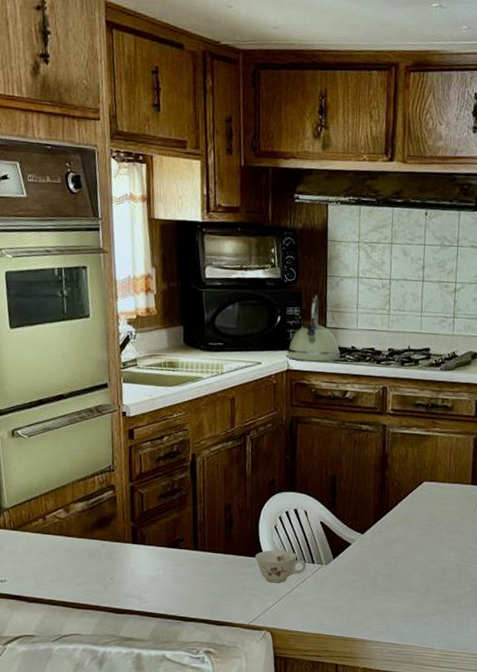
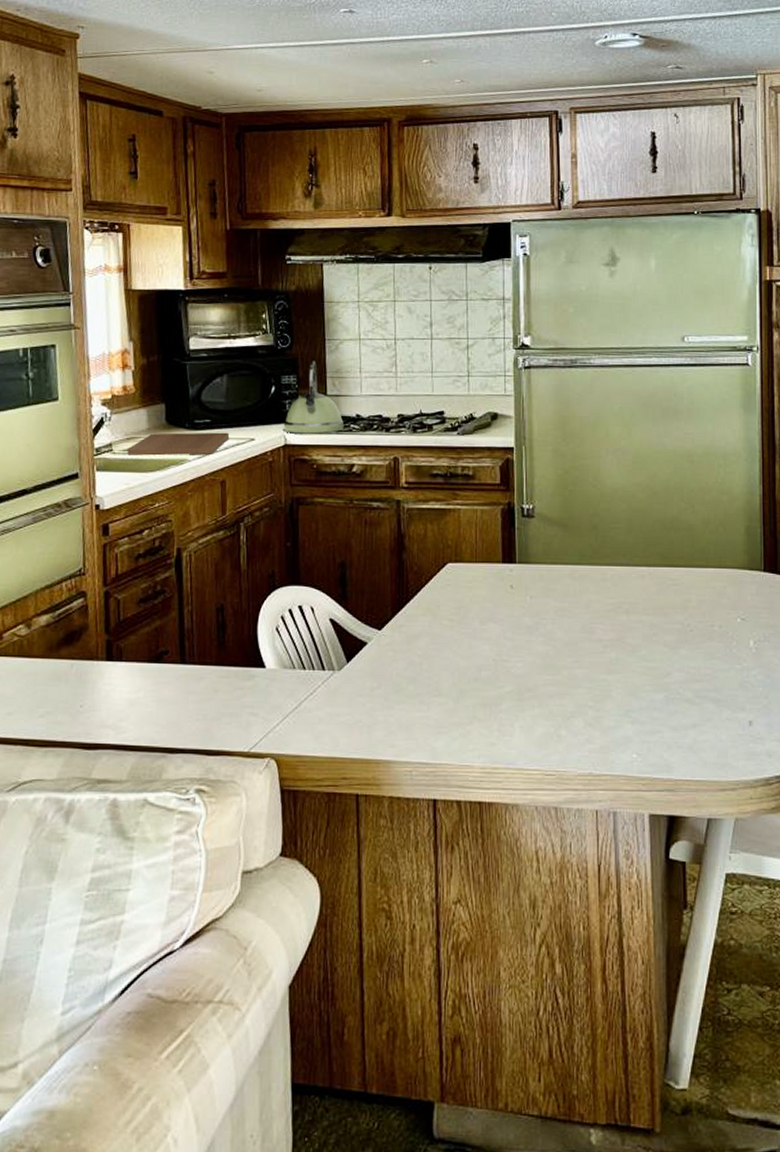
cutting board: none [150,352,240,374] -> present [127,432,230,456]
teacup: present [255,549,306,583] -> none [254,656,315,698]

